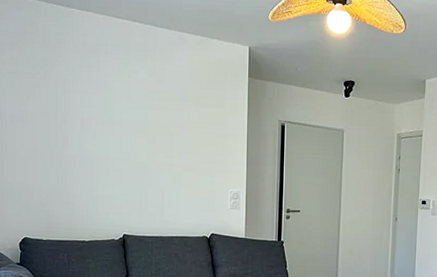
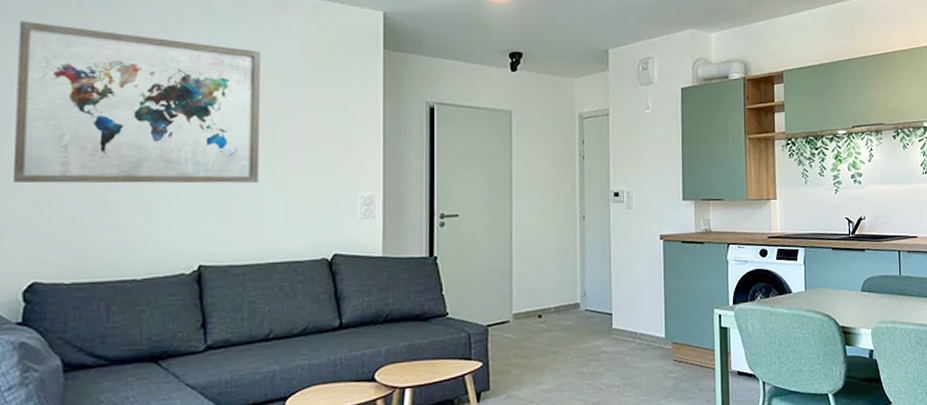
wall art: none [8,53,163,177] -> present [12,20,262,184]

